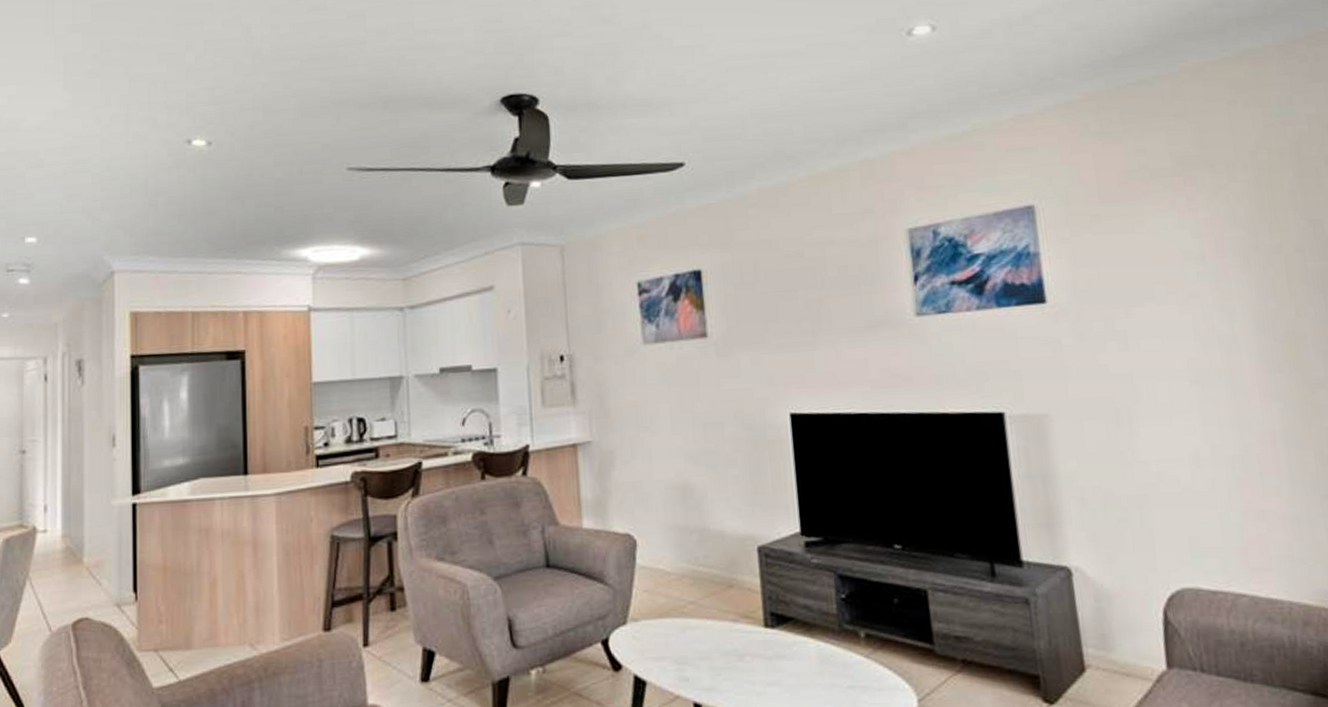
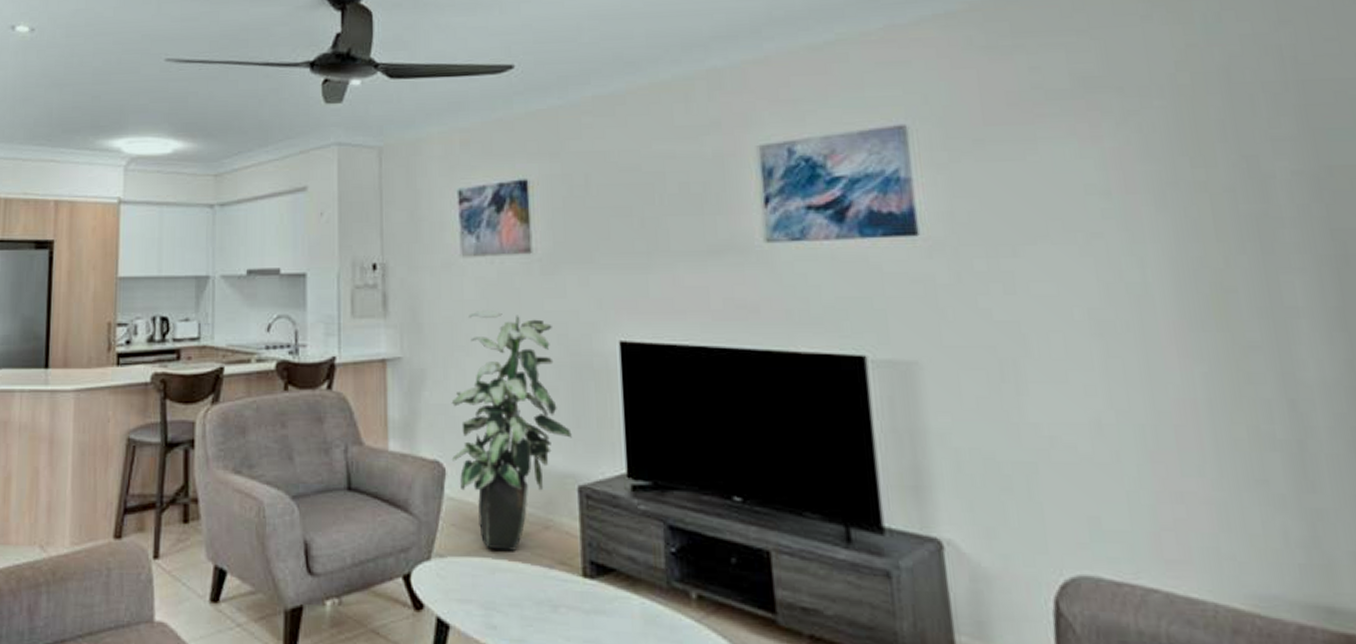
indoor plant: none [639,392,750,610] -> present [451,311,572,551]

